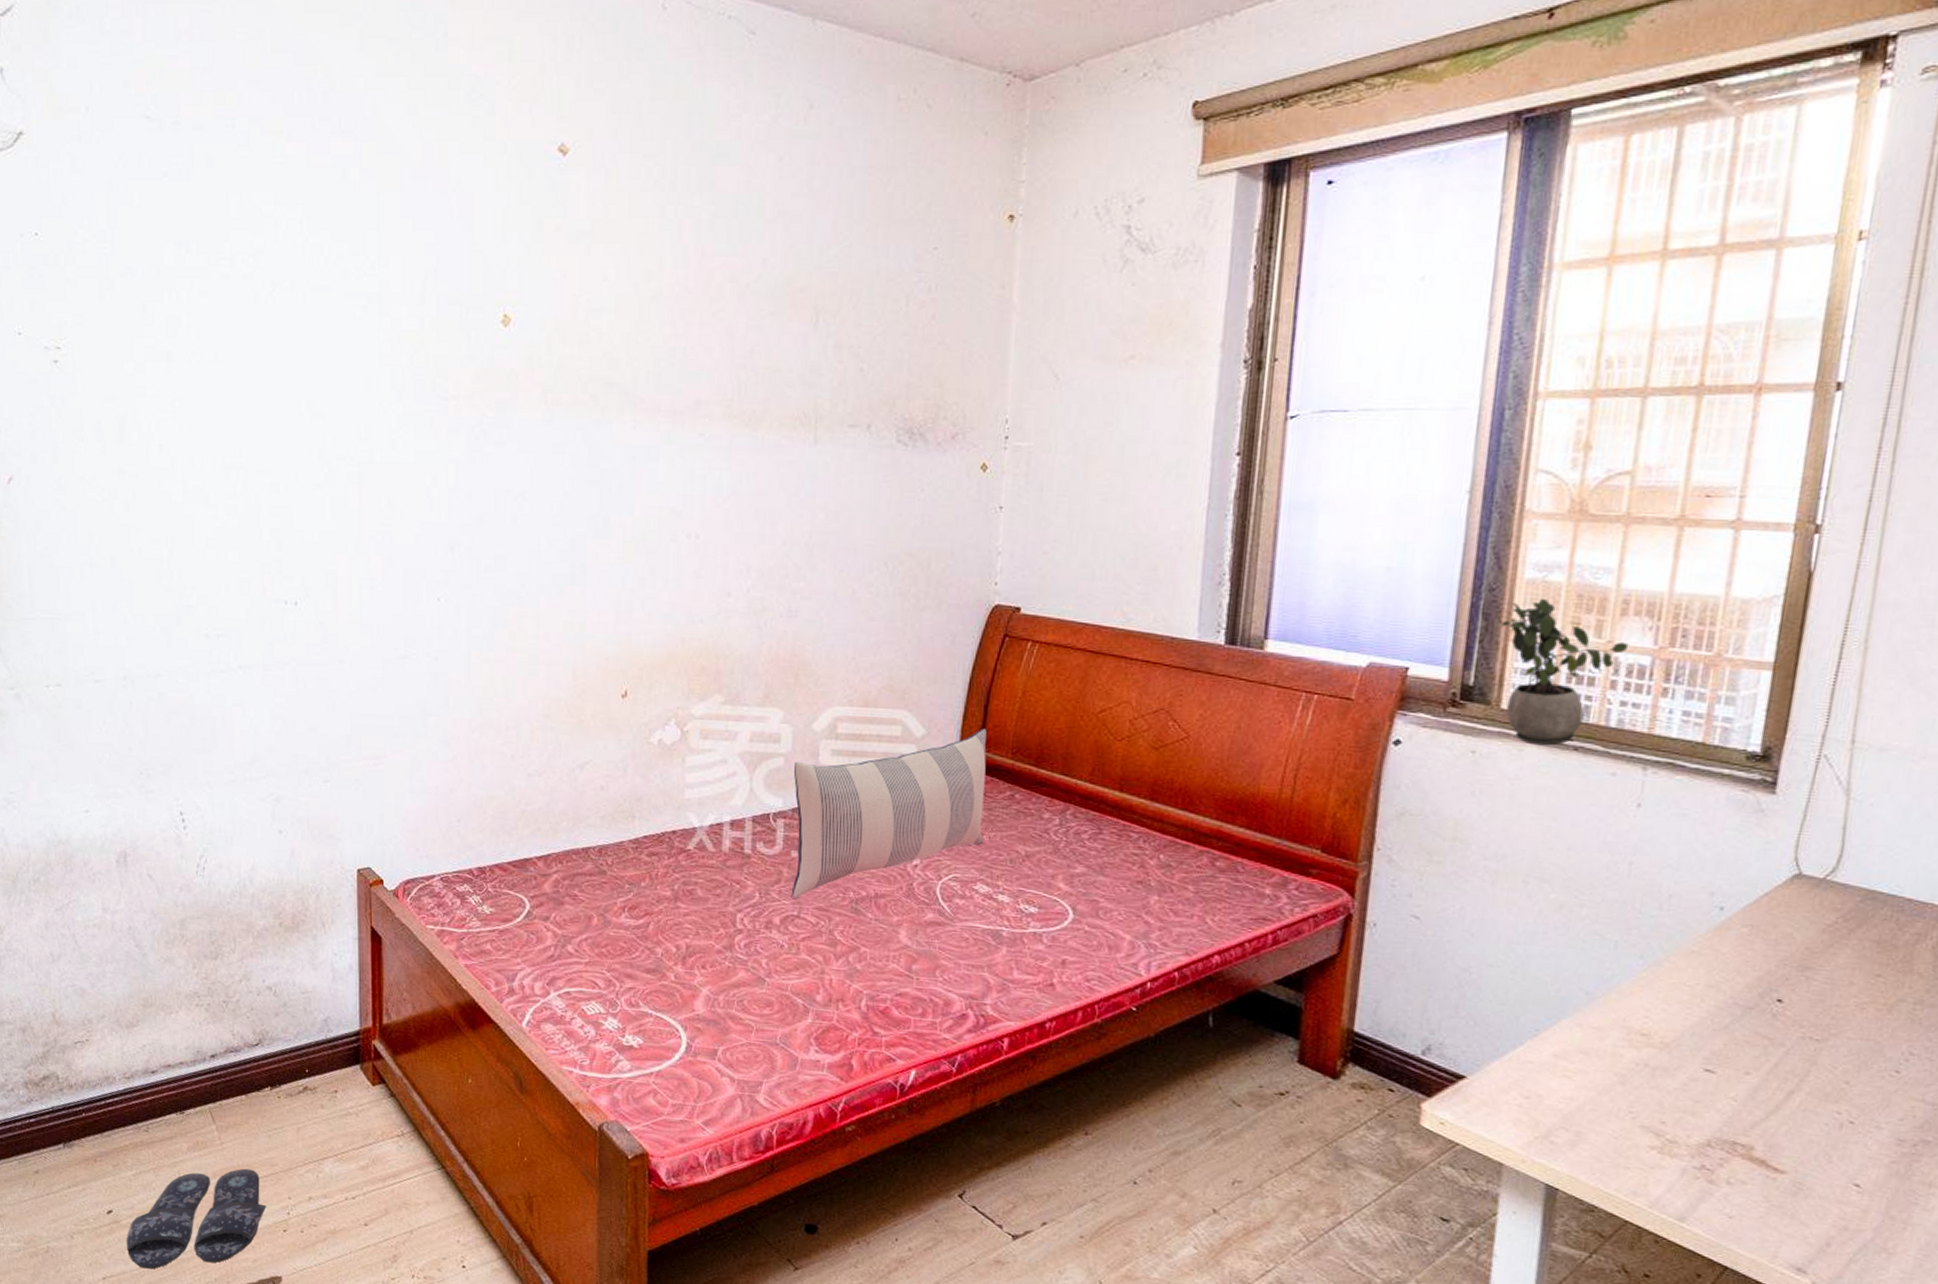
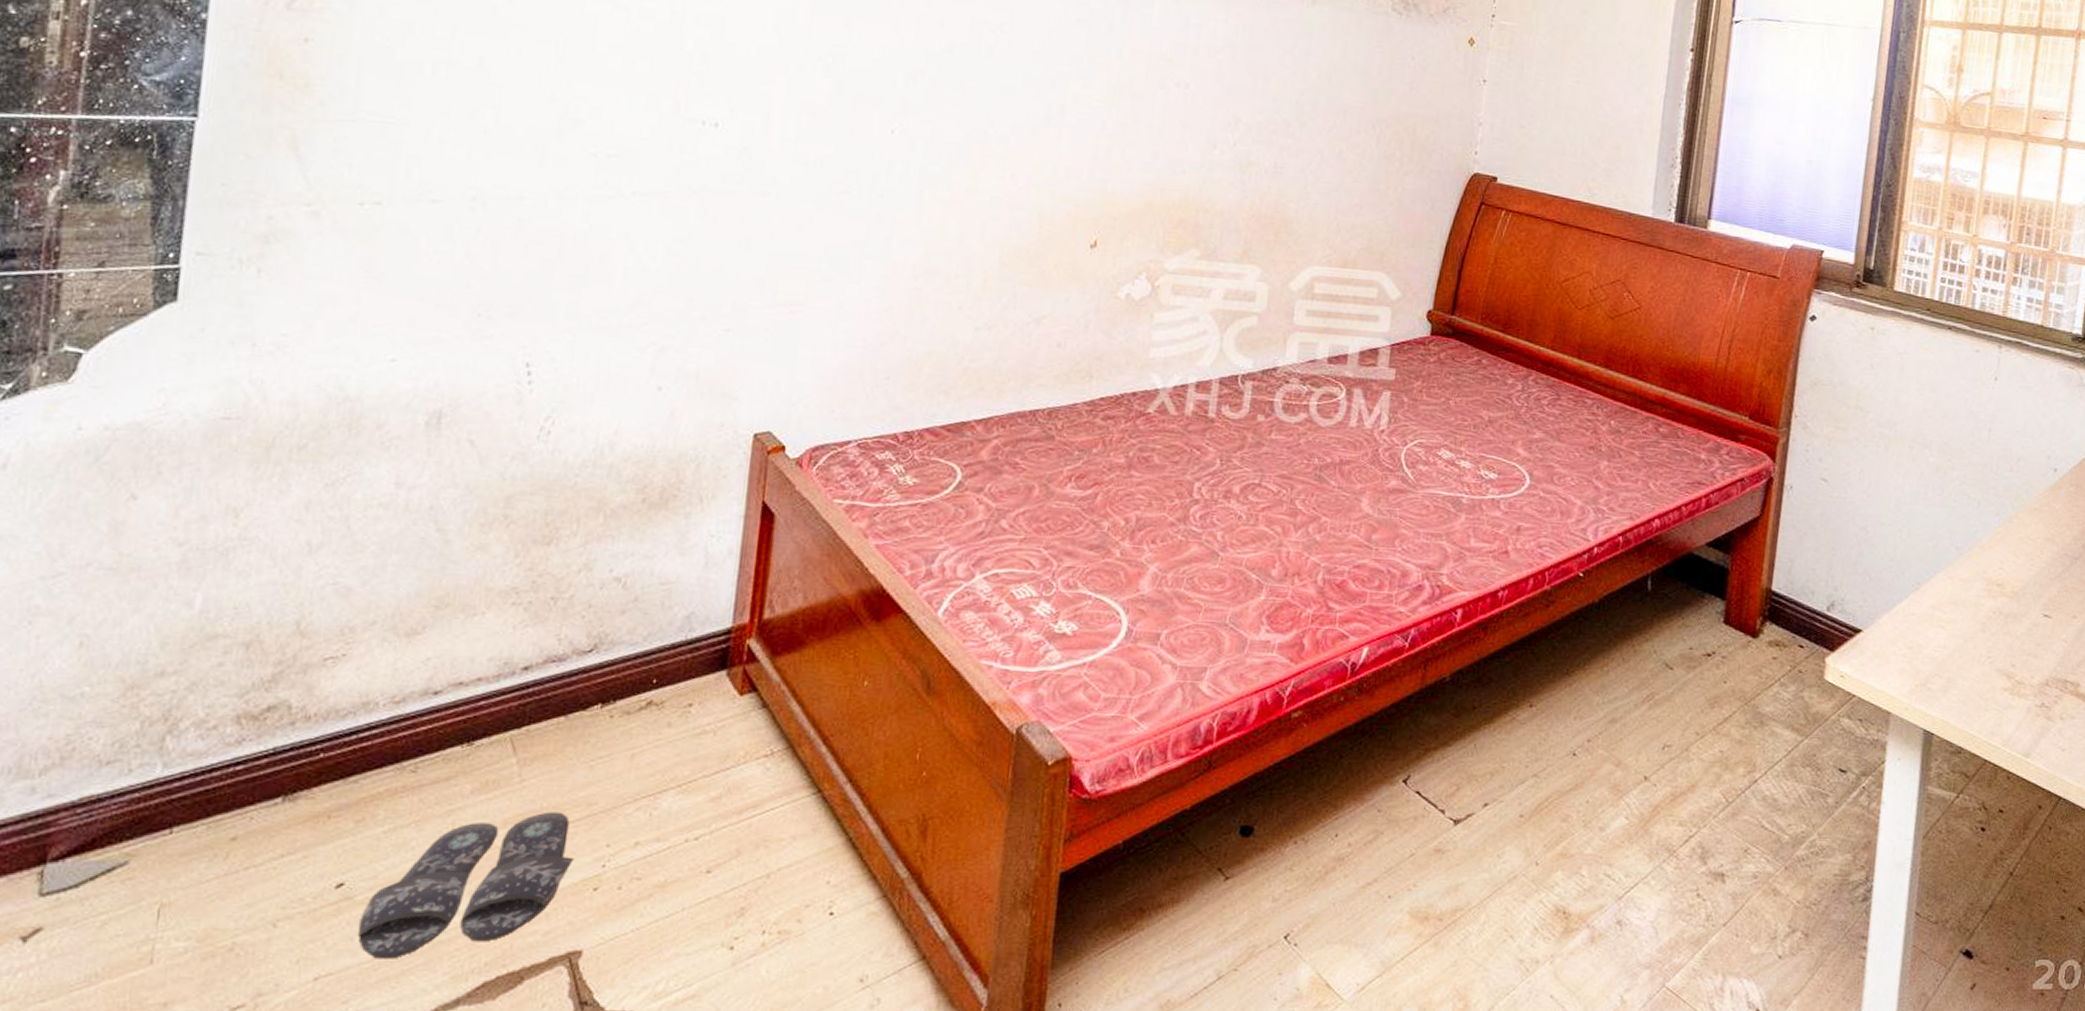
pillow: present [791,728,987,898] -> none [1253,293,1459,466]
potted plant: present [1501,598,1629,746] -> none [1895,195,1989,325]

